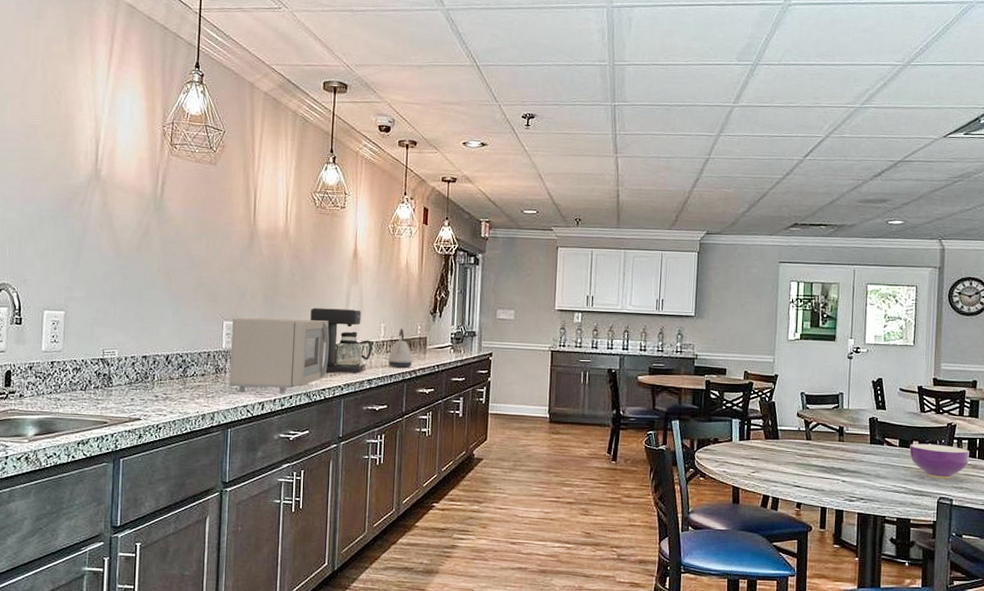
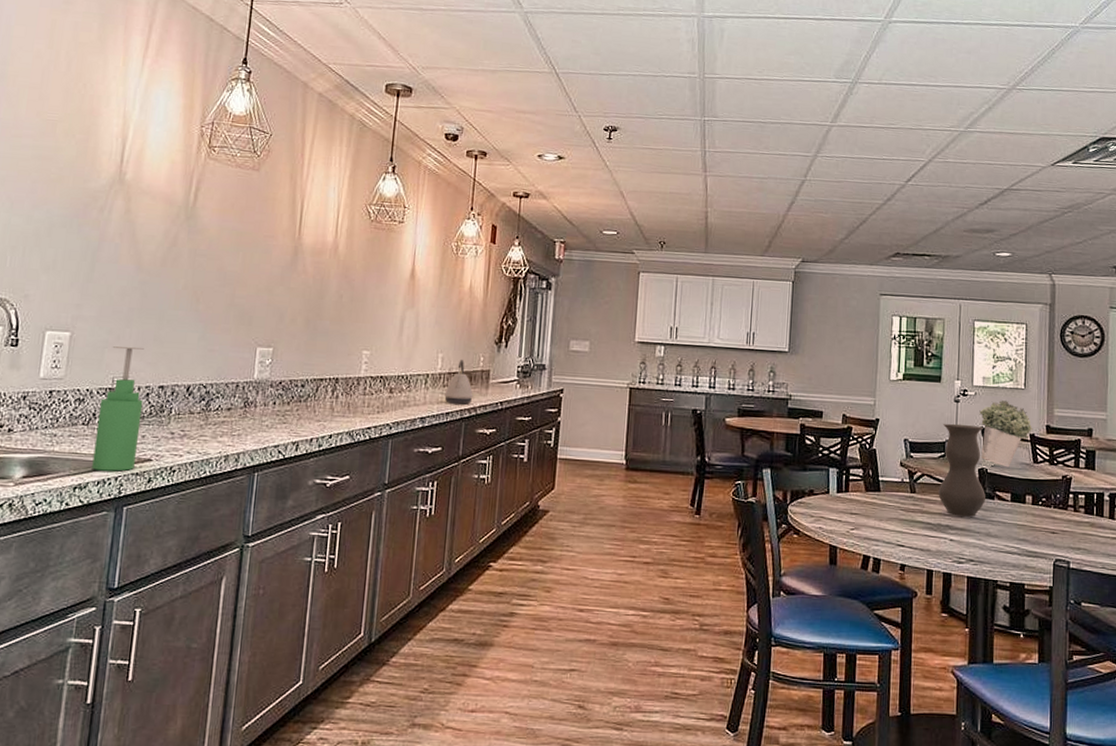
soap dispenser: none [91,322,130,429] -> present [92,346,144,471]
microwave: present [229,317,329,393] -> none [258,343,379,432]
coffee maker: present [310,308,373,375] -> none [358,334,428,411]
vase: none [832,377,876,462] -> present [938,423,985,518]
potted plant: none [871,356,920,417] -> present [979,400,1032,468]
bowl: present [910,443,969,480] -> none [1022,497,1086,539]

